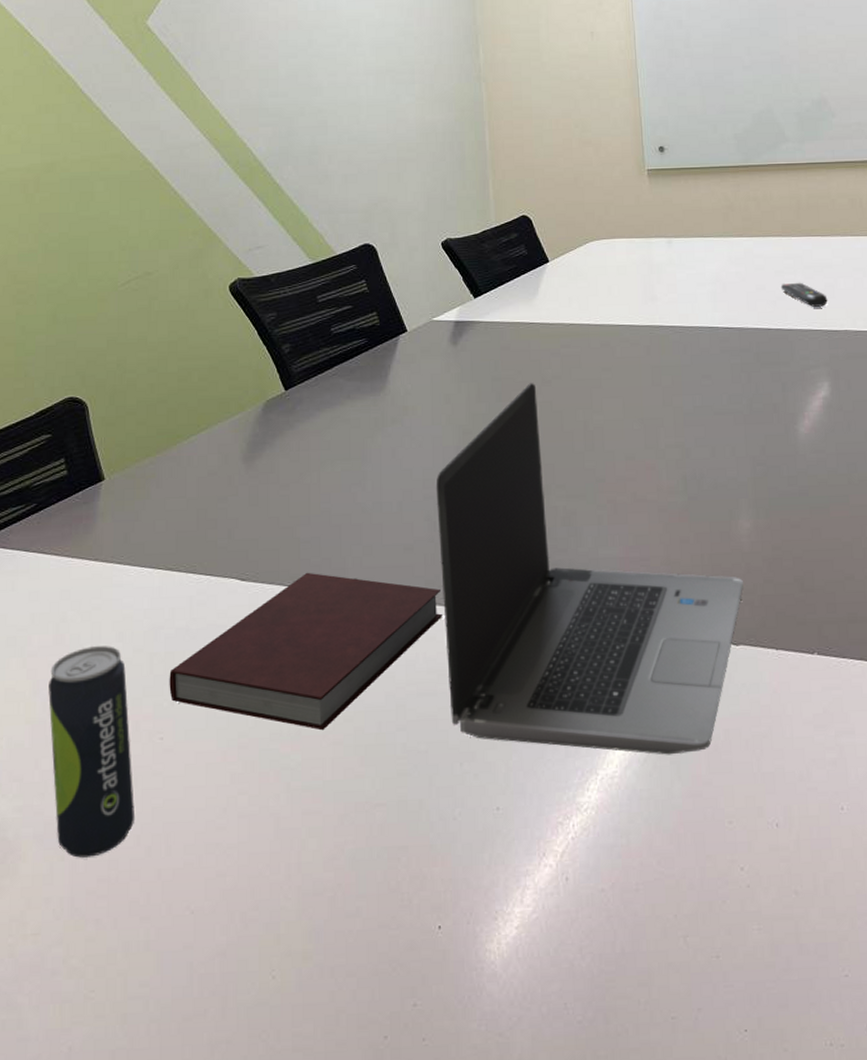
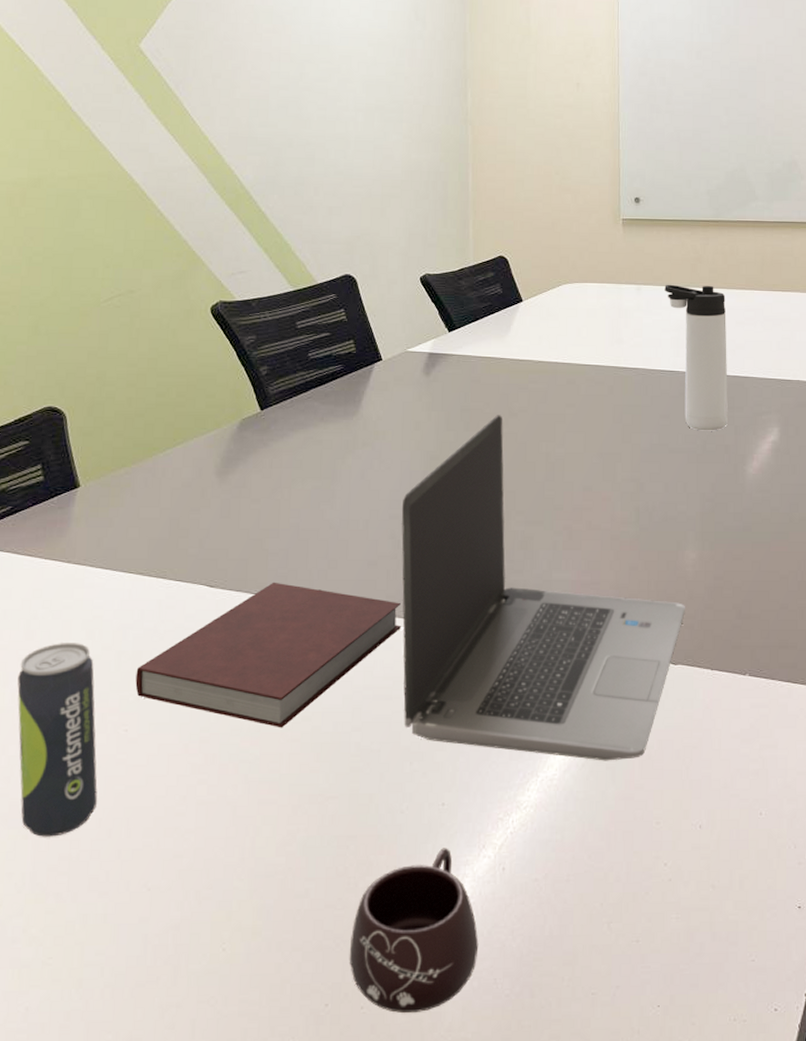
mug: none [407,857,545,1045] -> present [349,848,479,1014]
thermos bottle: none [696,235,775,390] -> present [664,284,729,431]
remote control: present [780,282,828,307] -> none [740,333,784,357]

